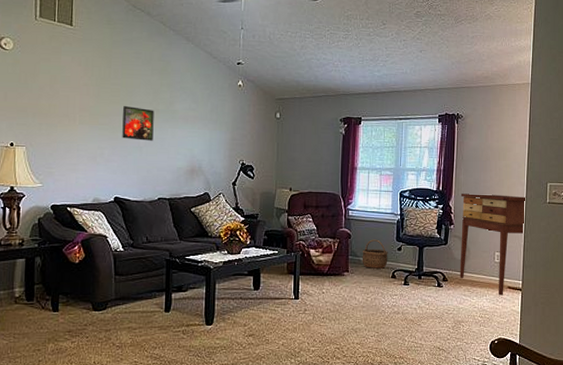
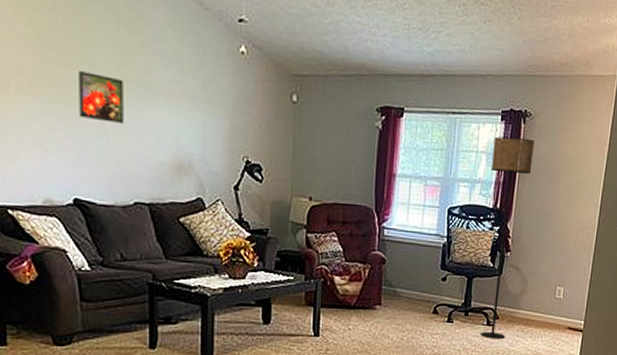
wicker basket: present [362,239,388,269] -> none [398,266,430,302]
floor lamp: none [433,134,467,299] -> present [480,136,534,340]
console table: present [459,193,527,296] -> none [513,213,600,337]

